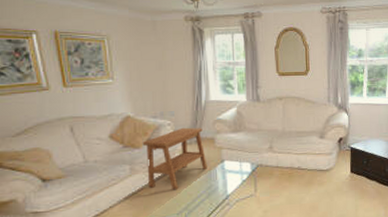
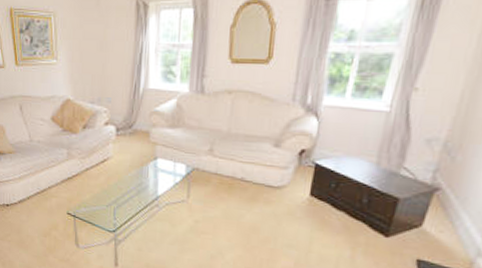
side table: present [142,127,208,189] -> none [79,116,140,181]

